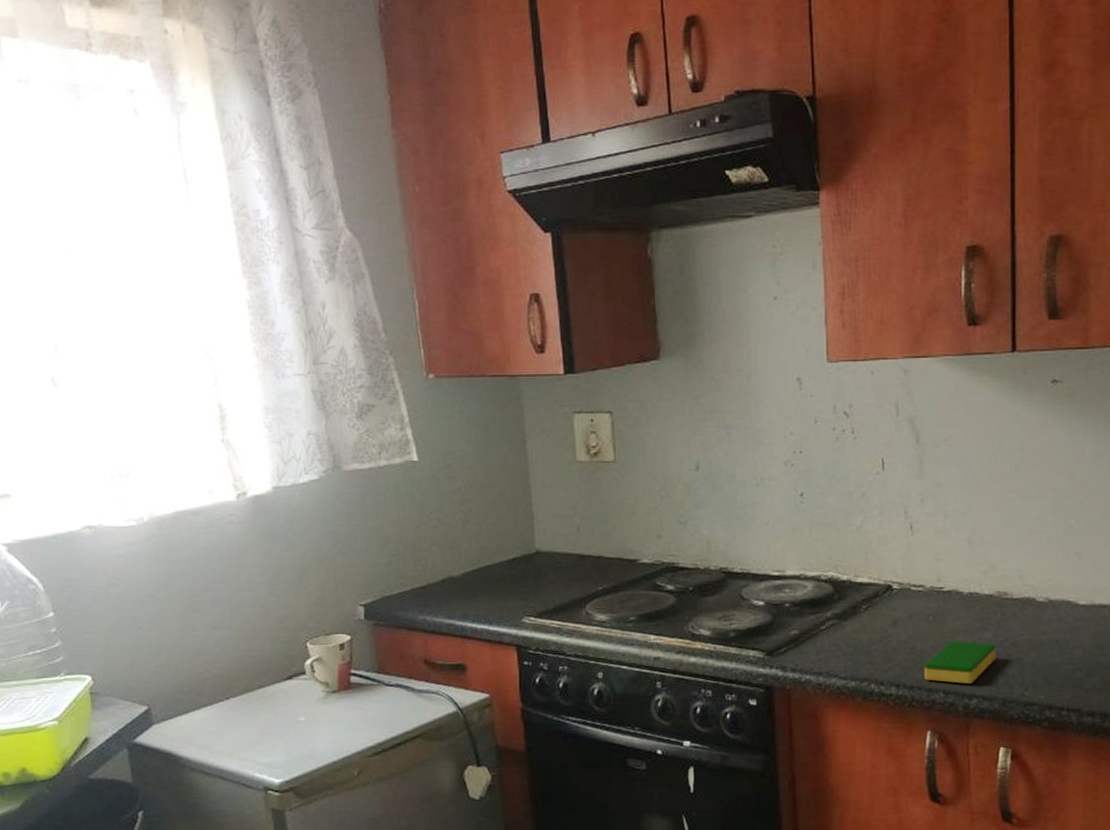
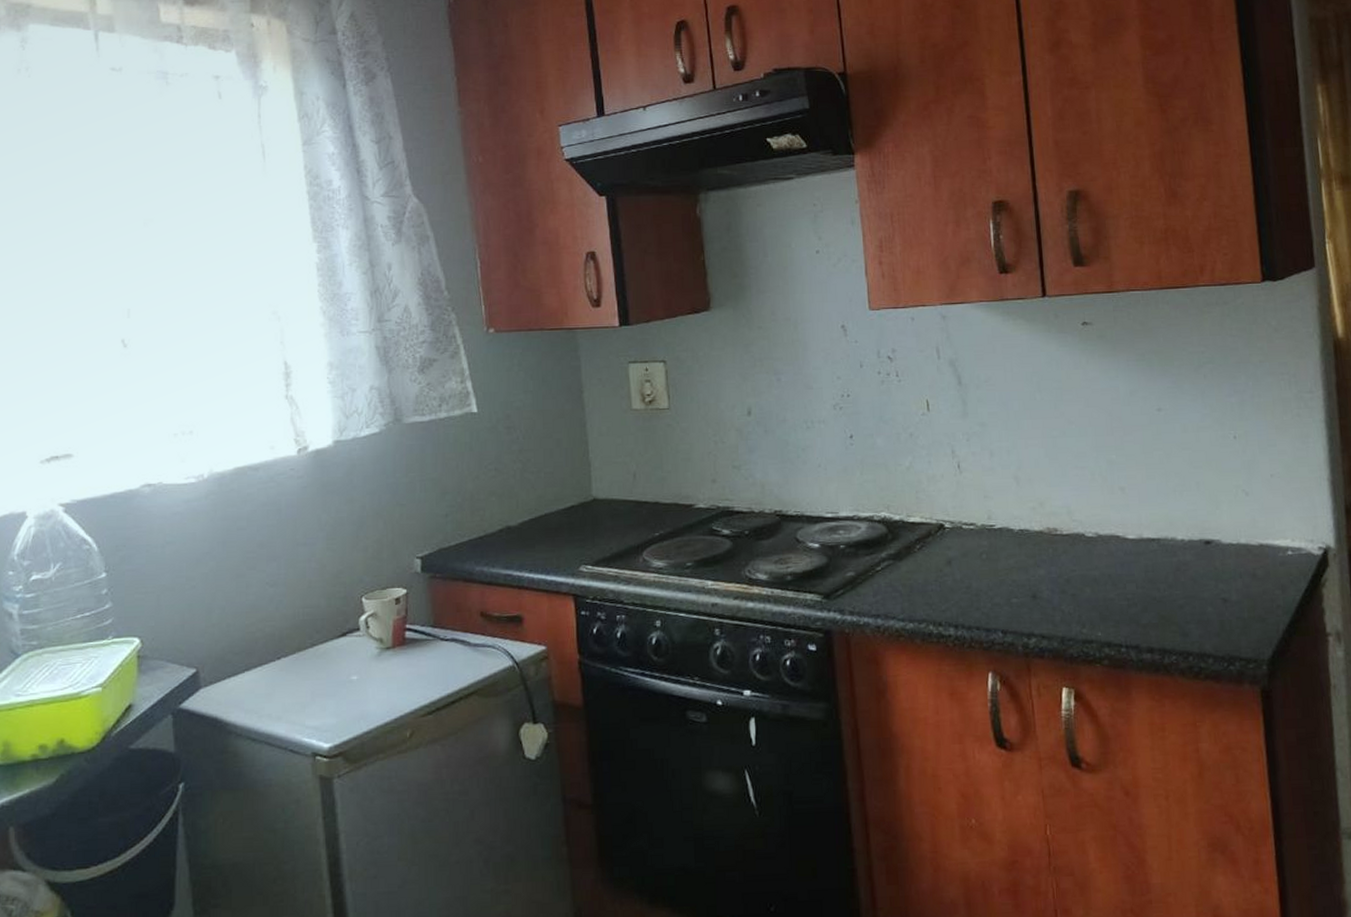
dish sponge: present [923,641,996,684] -> none [980,578,1052,622]

